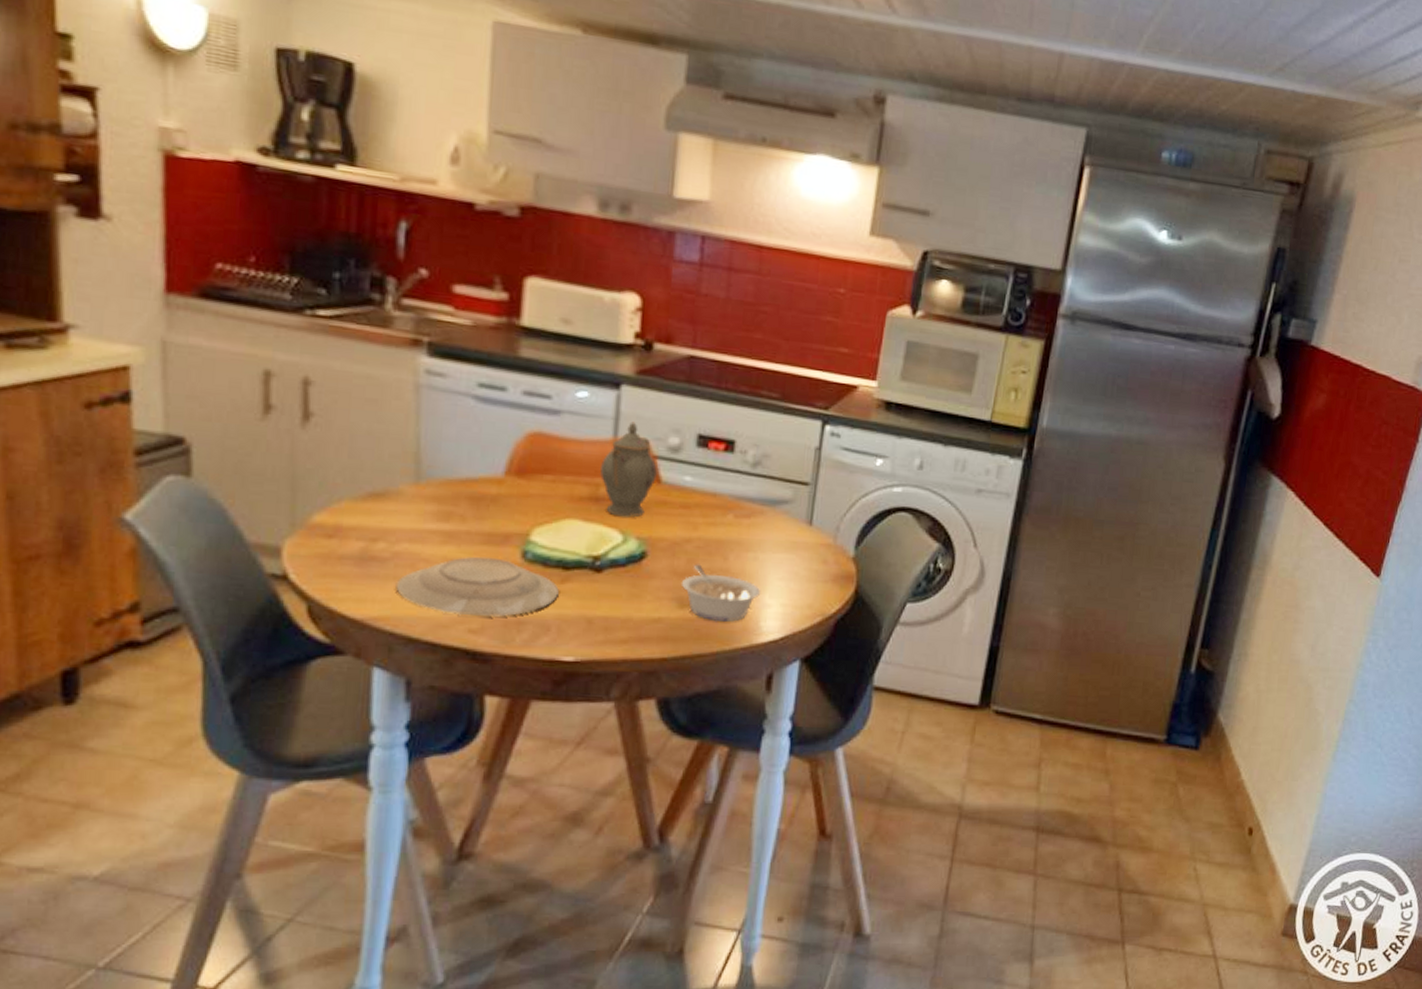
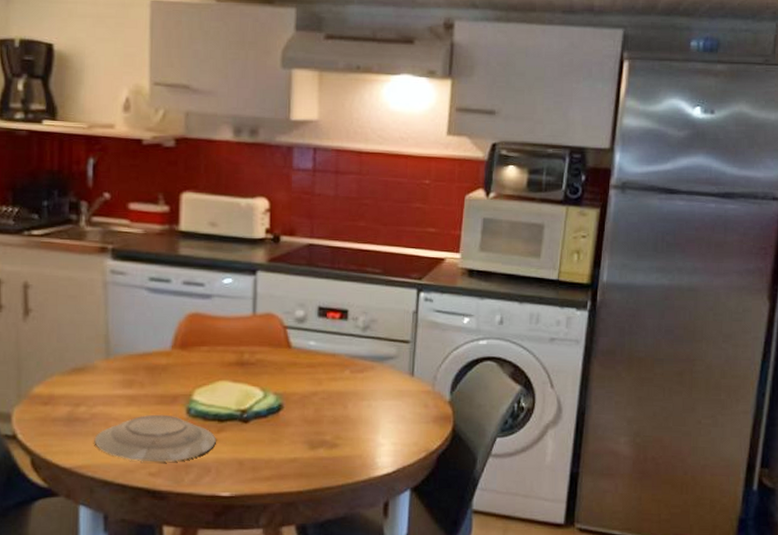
teapot: present [600,421,657,517] -> none [244,300,288,377]
legume: present [682,564,760,622] -> none [311,412,374,460]

